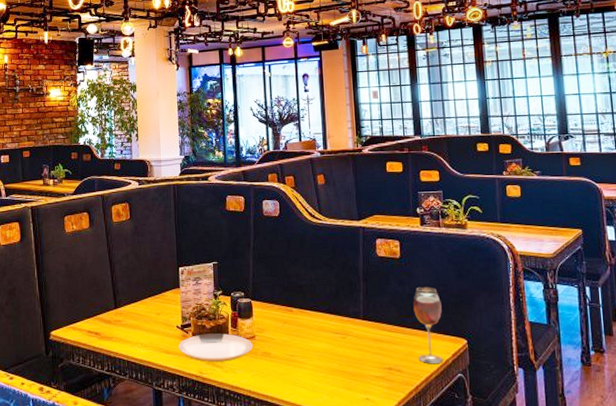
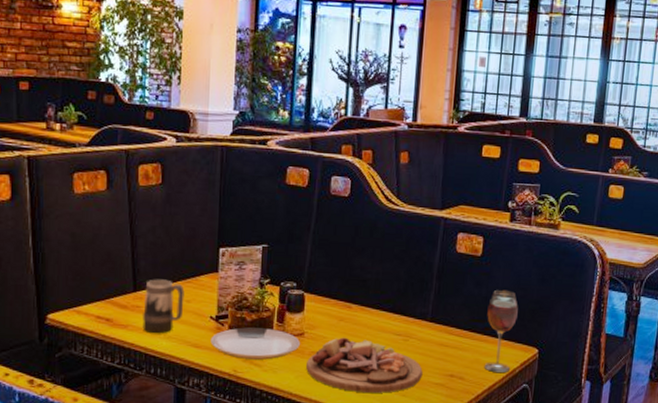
beer mug: none [123,297,155,342] -> present [143,279,185,333]
food platter: none [260,338,363,387] -> present [306,337,423,393]

